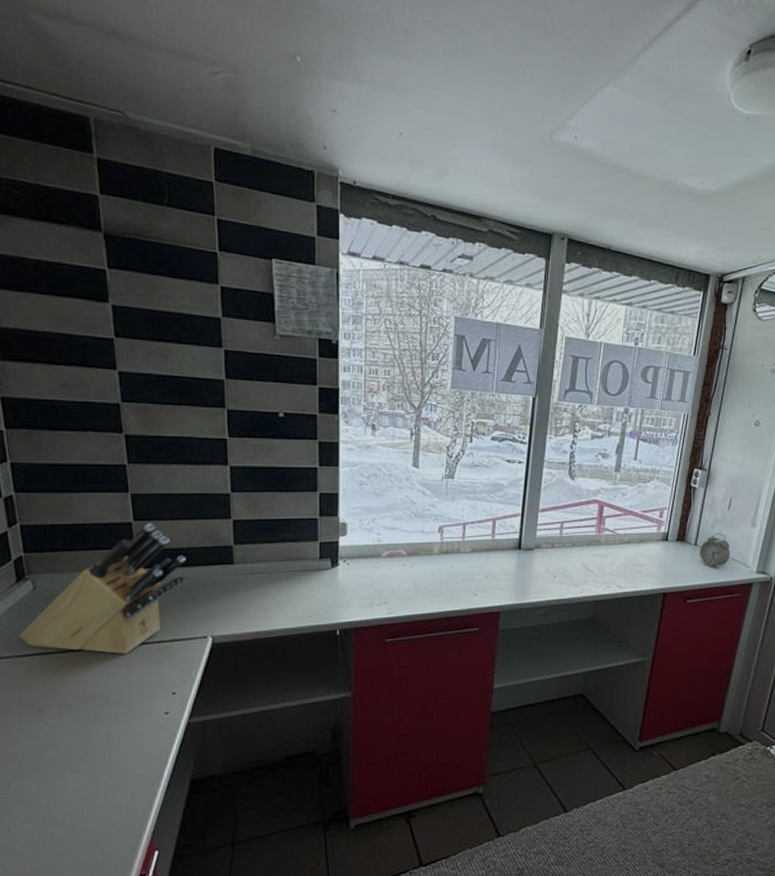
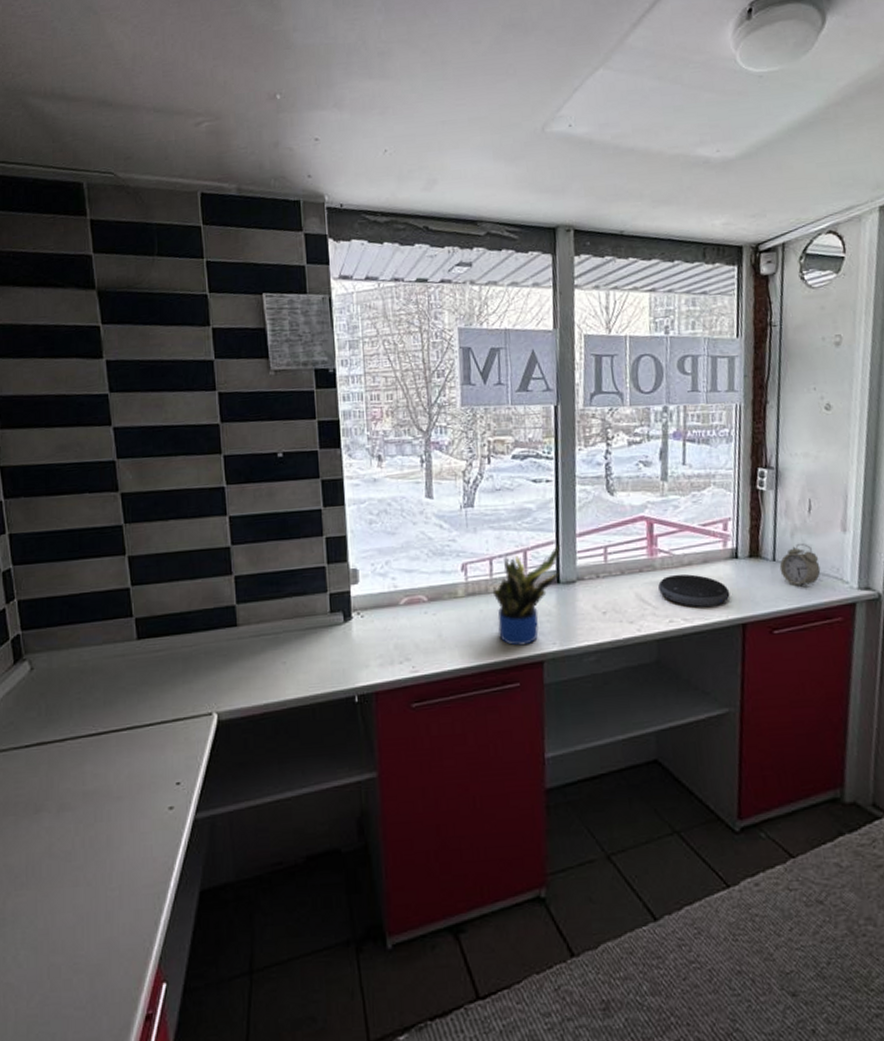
knife block: present [20,523,185,654] -> none [17,587,187,740]
potted plant: none [463,518,525,598] -> present [492,545,561,646]
speaker: none [601,549,657,577] -> present [658,574,730,607]

